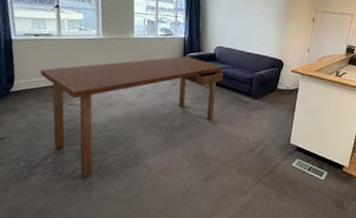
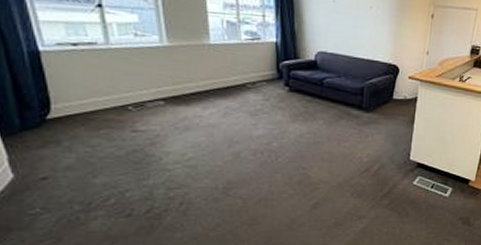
dining table: present [40,56,224,177] -> none [86,65,328,217]

